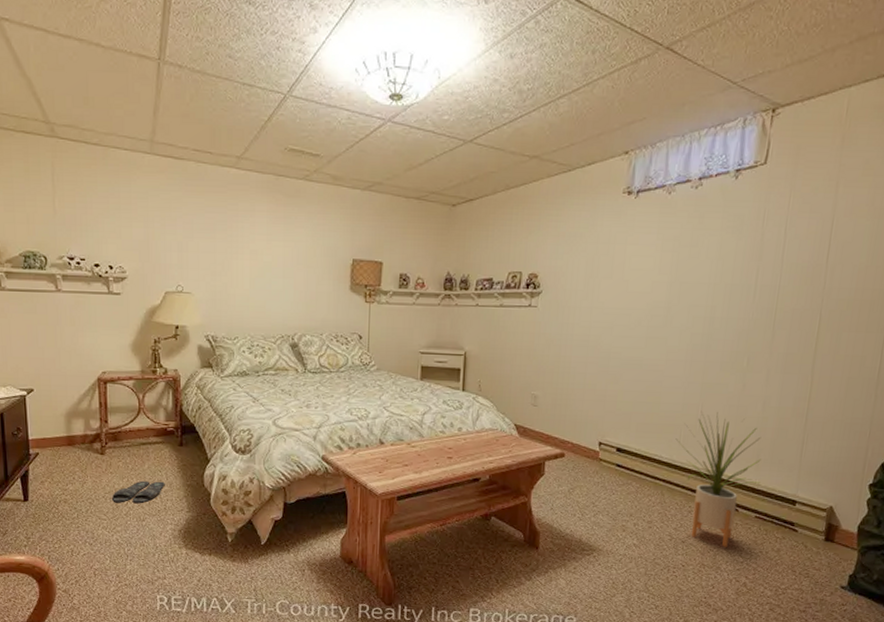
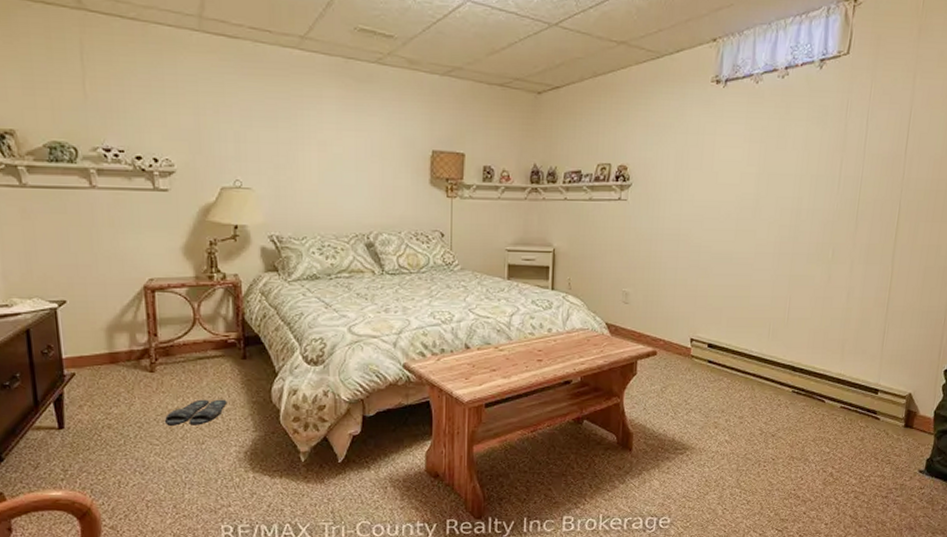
house plant: present [675,412,761,547] -> none [765,304,846,439]

